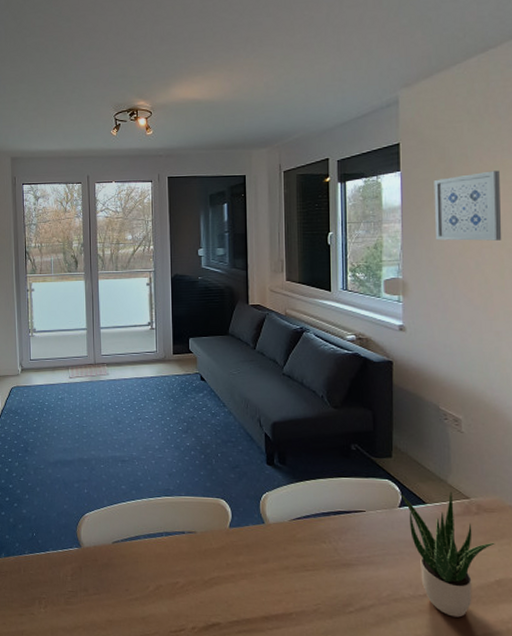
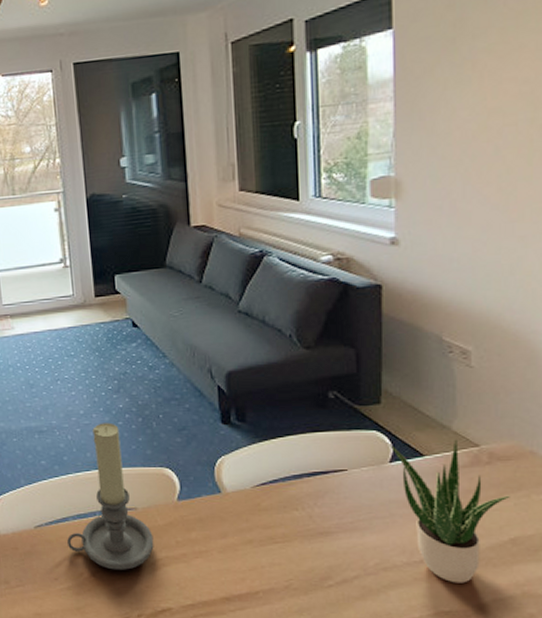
candle holder: none [138,457,209,586] -> present [67,422,154,570]
wall art: present [434,170,502,241] -> none [439,16,532,121]

